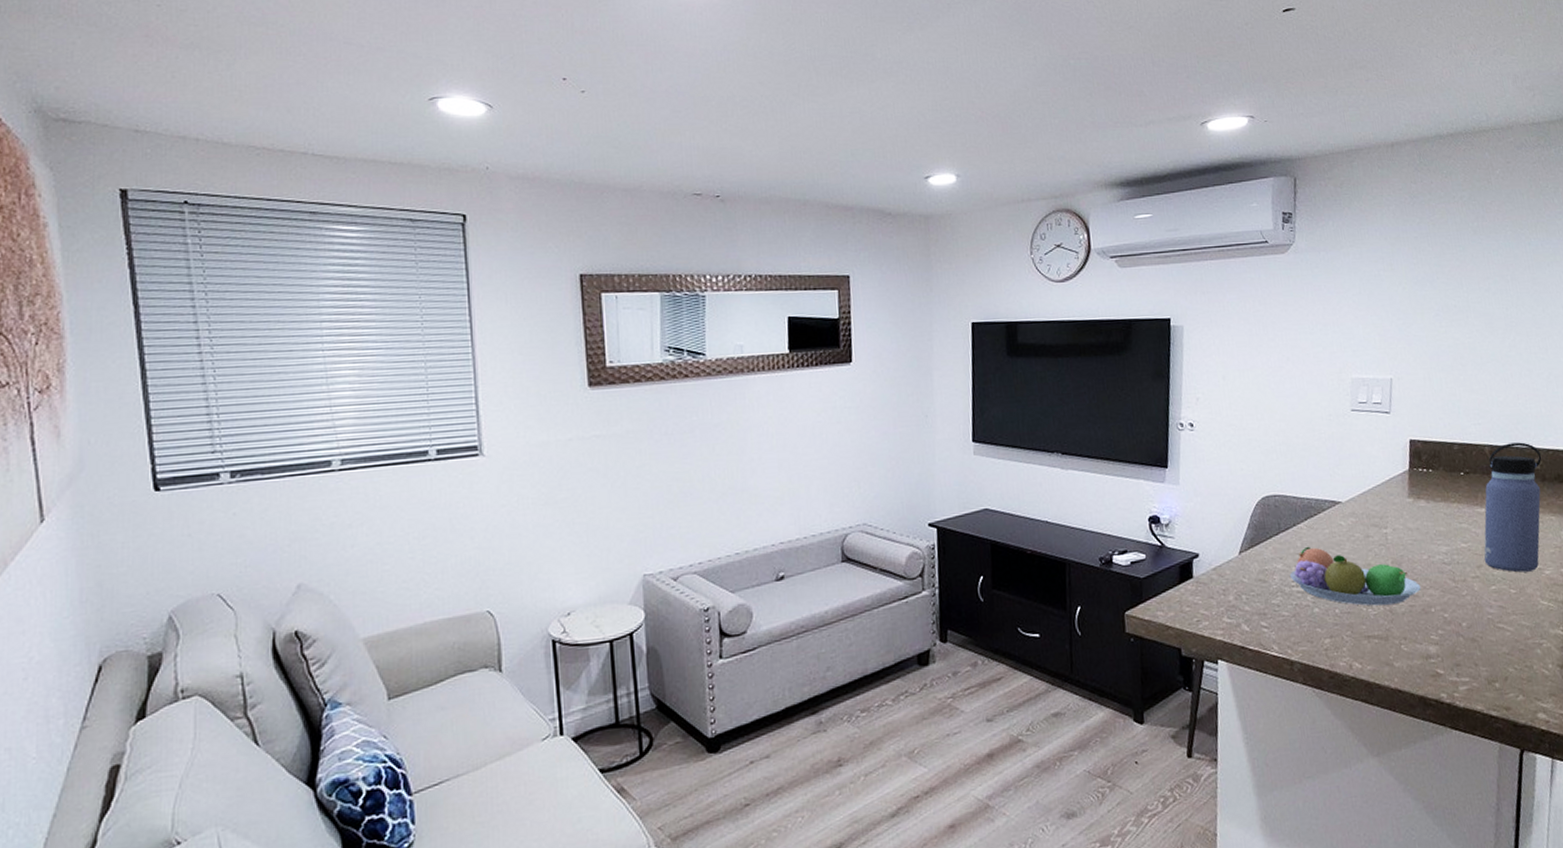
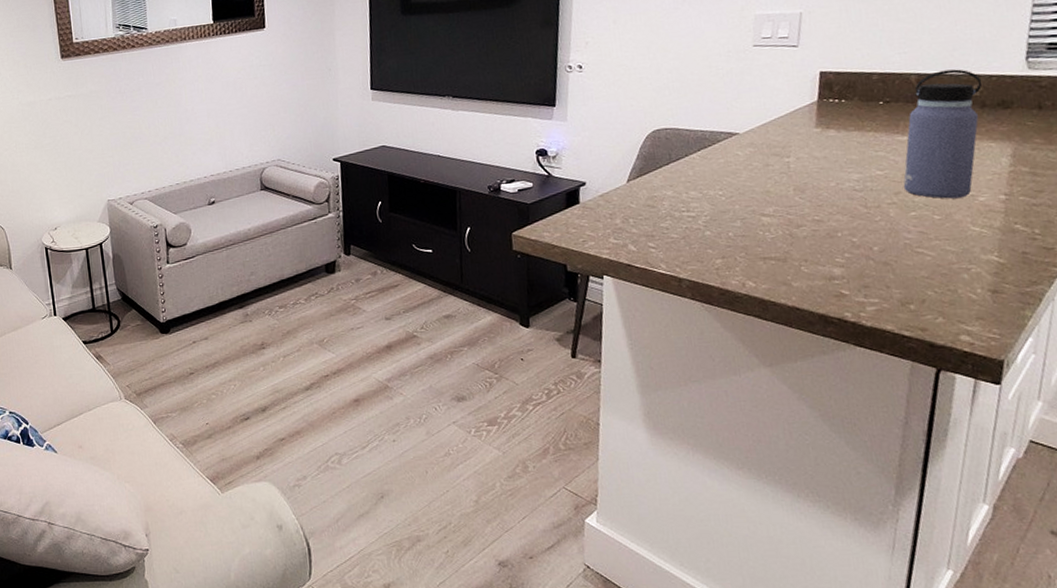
fruit bowl: present [1289,546,1421,606] -> none [679,175,827,230]

